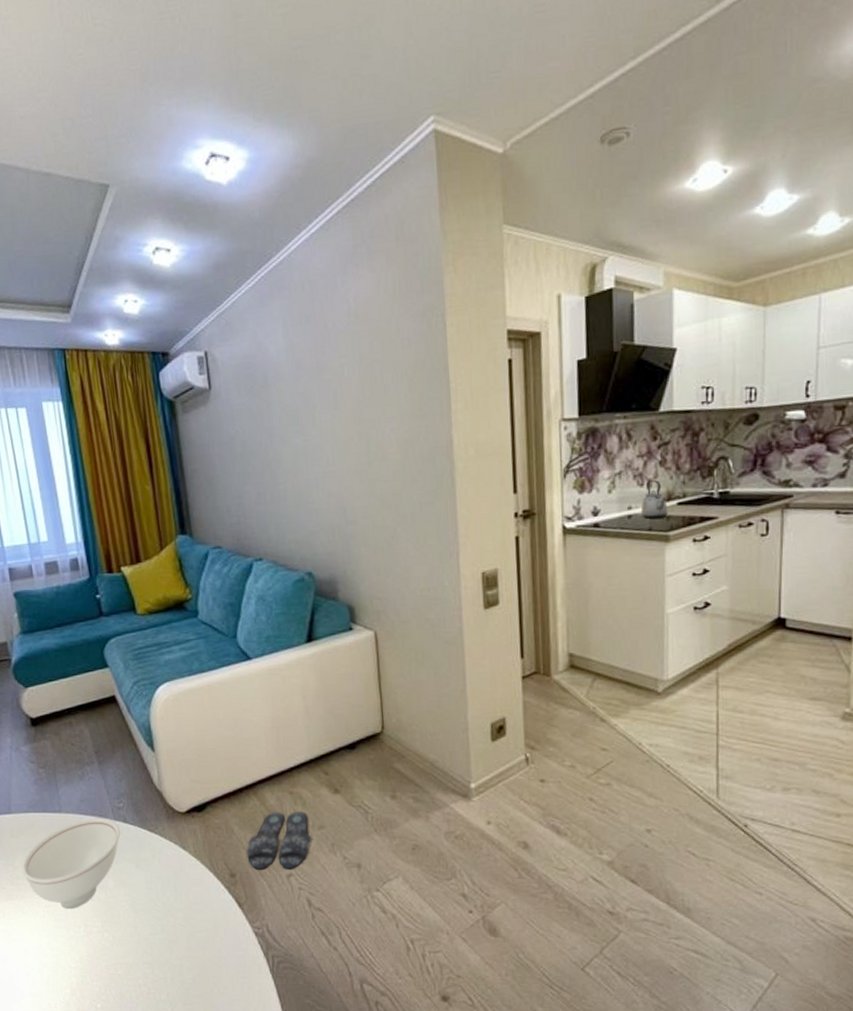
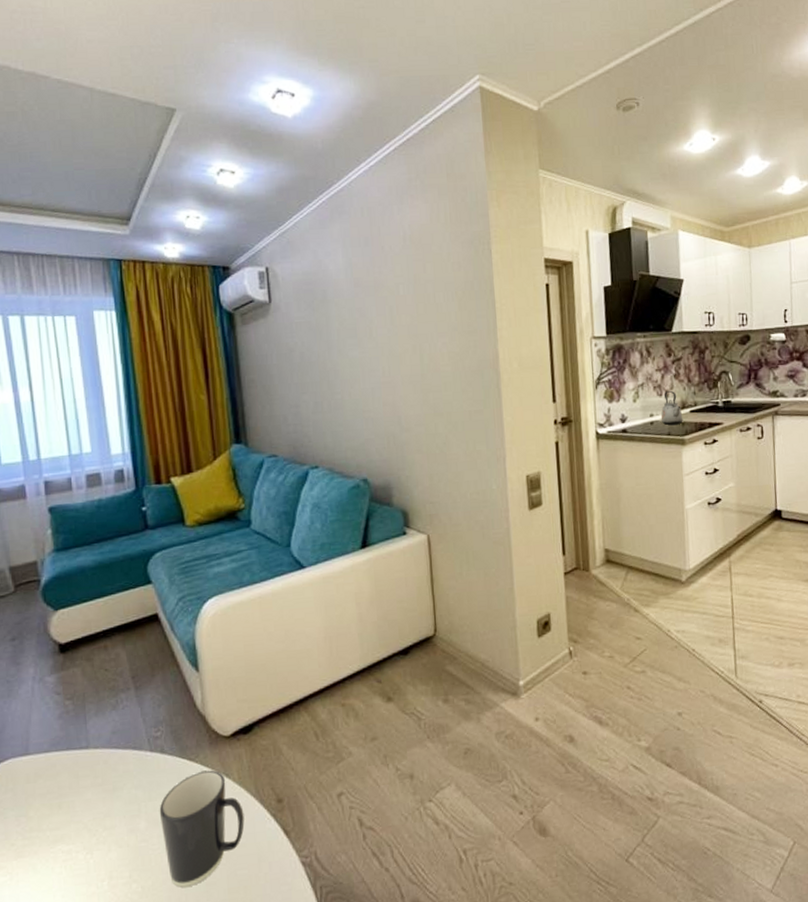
bowl: present [22,818,121,908] -> none [37,750,156,860]
mug: none [124,841,201,941] -> present [159,770,245,888]
slippers: present [246,811,312,871] -> none [295,724,364,793]

